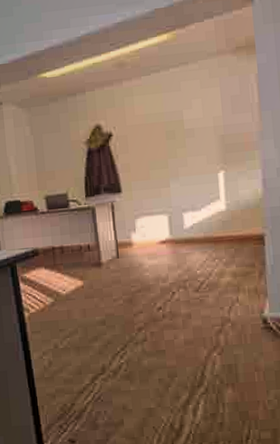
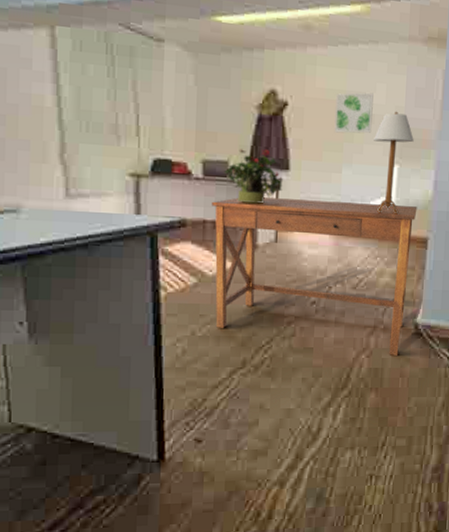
desk: none [58,206,251,351] -> present [212,197,417,356]
potted plant: none [65,178,117,227] -> present [224,149,283,204]
wall art: none [155,109,193,152] -> present [334,92,374,133]
table lamp: none [196,121,236,218] -> present [374,111,414,214]

